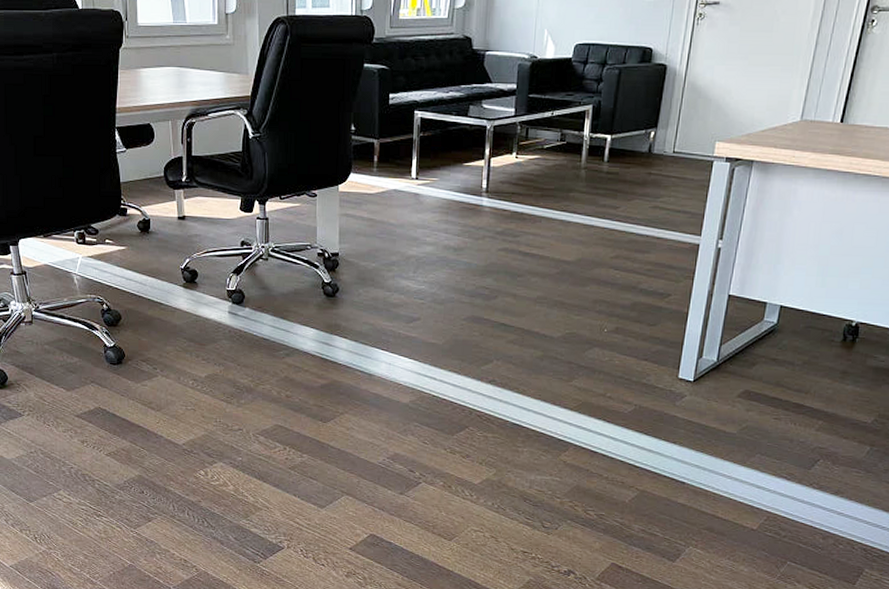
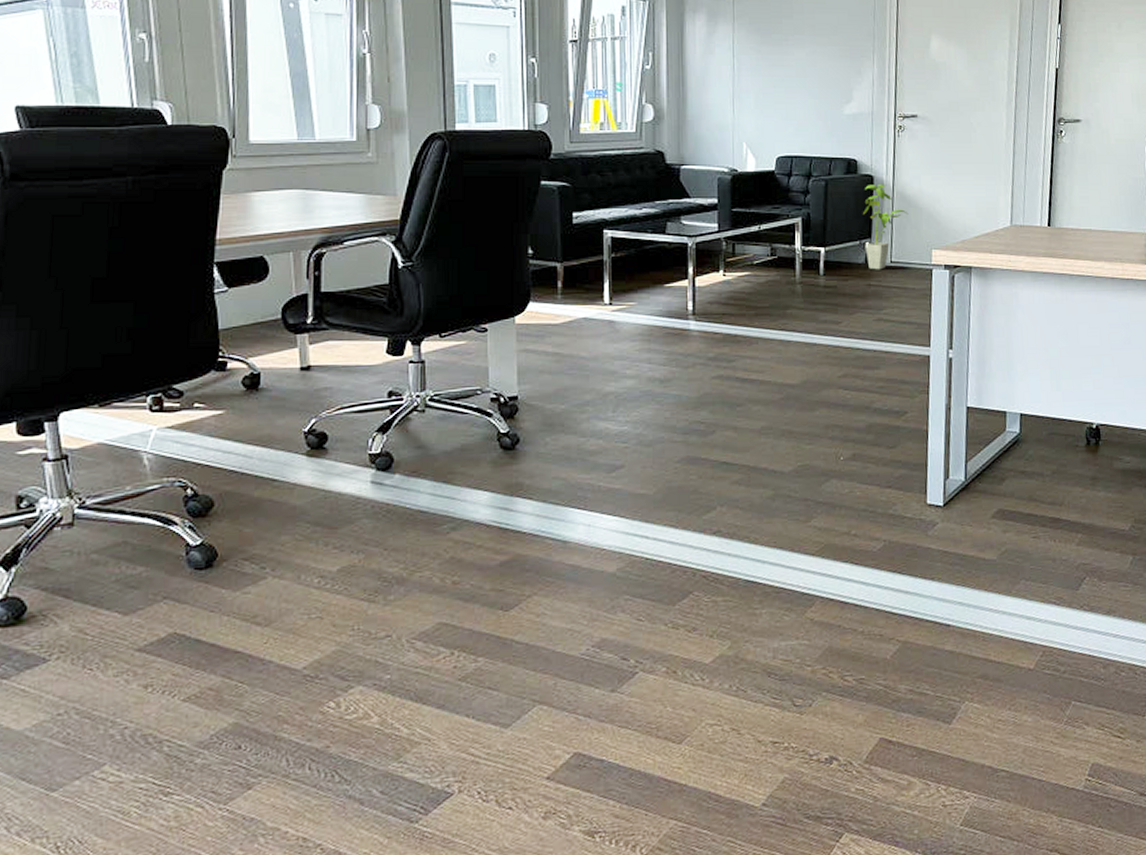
house plant: none [650,73,697,160] -> present [863,183,909,270]

